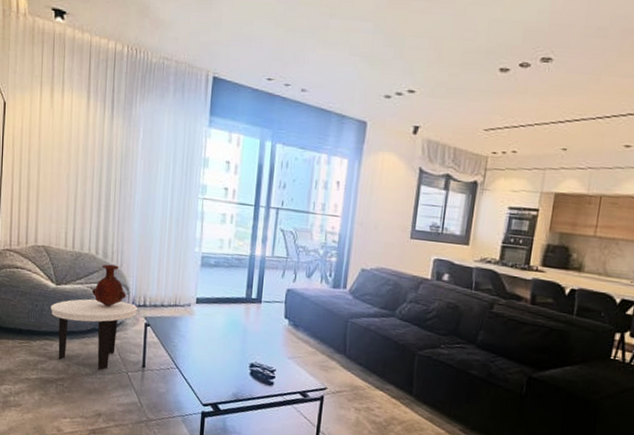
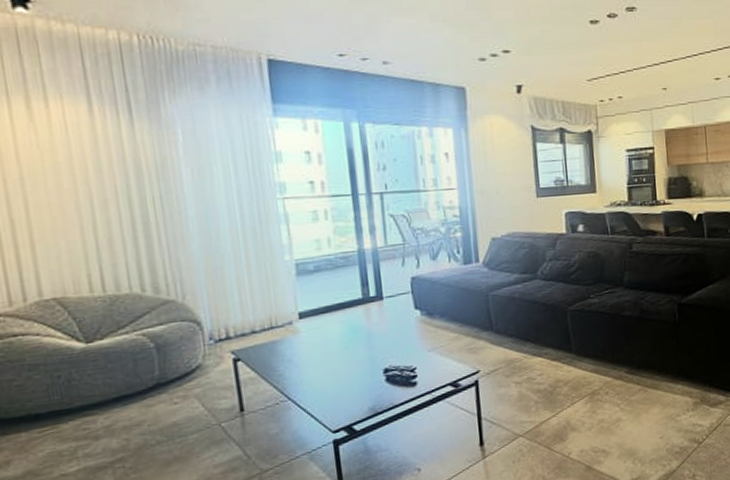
side table: present [51,298,138,370] -> none [83,339,220,436]
vase: present [92,264,126,307] -> none [146,299,198,353]

